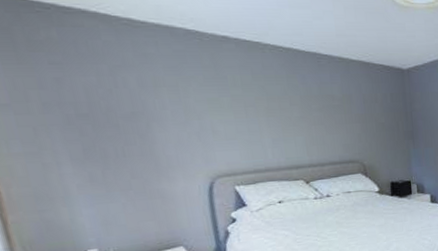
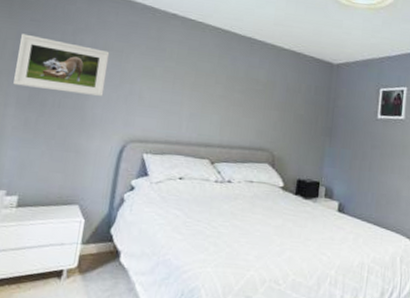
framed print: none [44,80,172,141] -> present [13,33,110,96]

